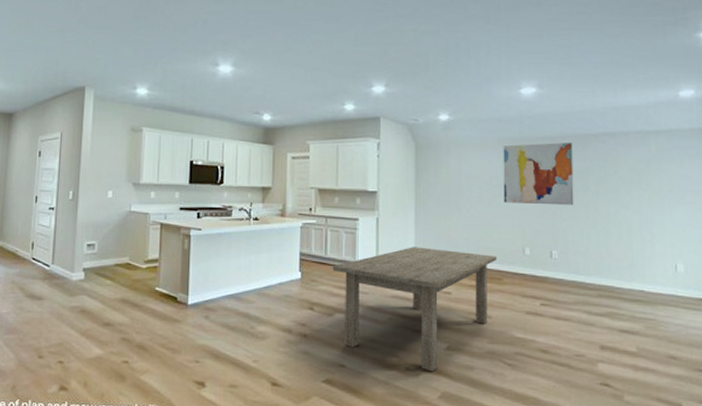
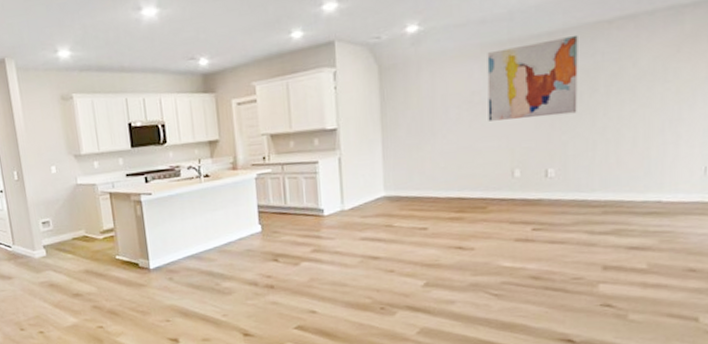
dining table: present [332,247,498,372] -> none [294,182,481,309]

